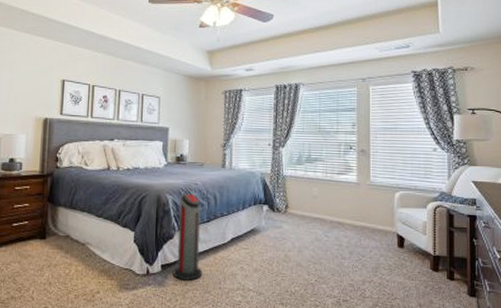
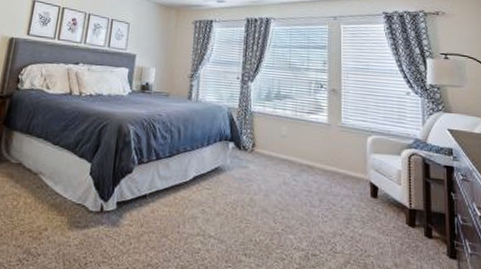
air purifier: present [173,193,203,281] -> none [128,124,164,222]

